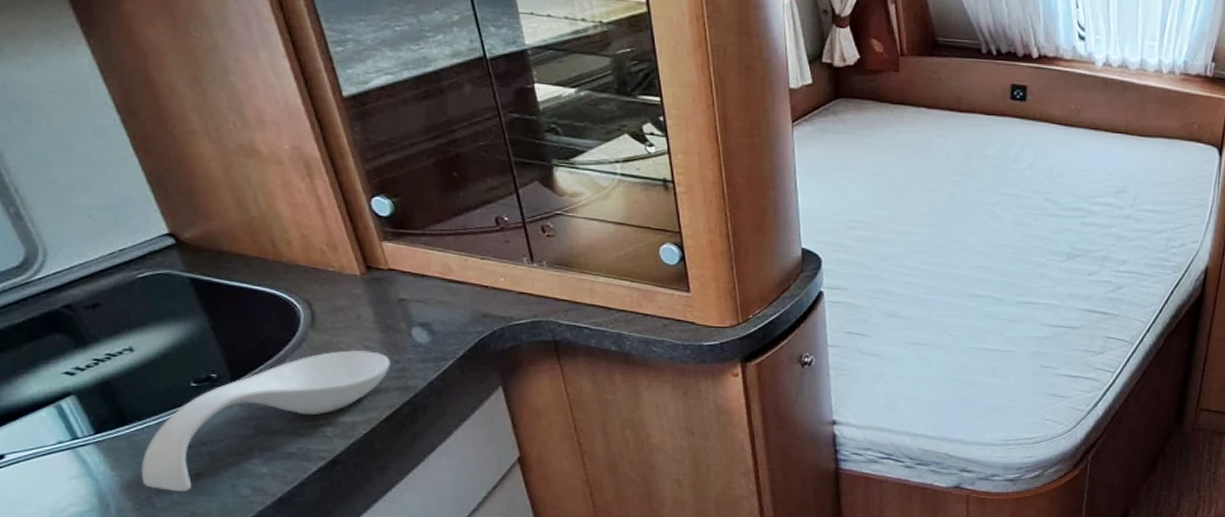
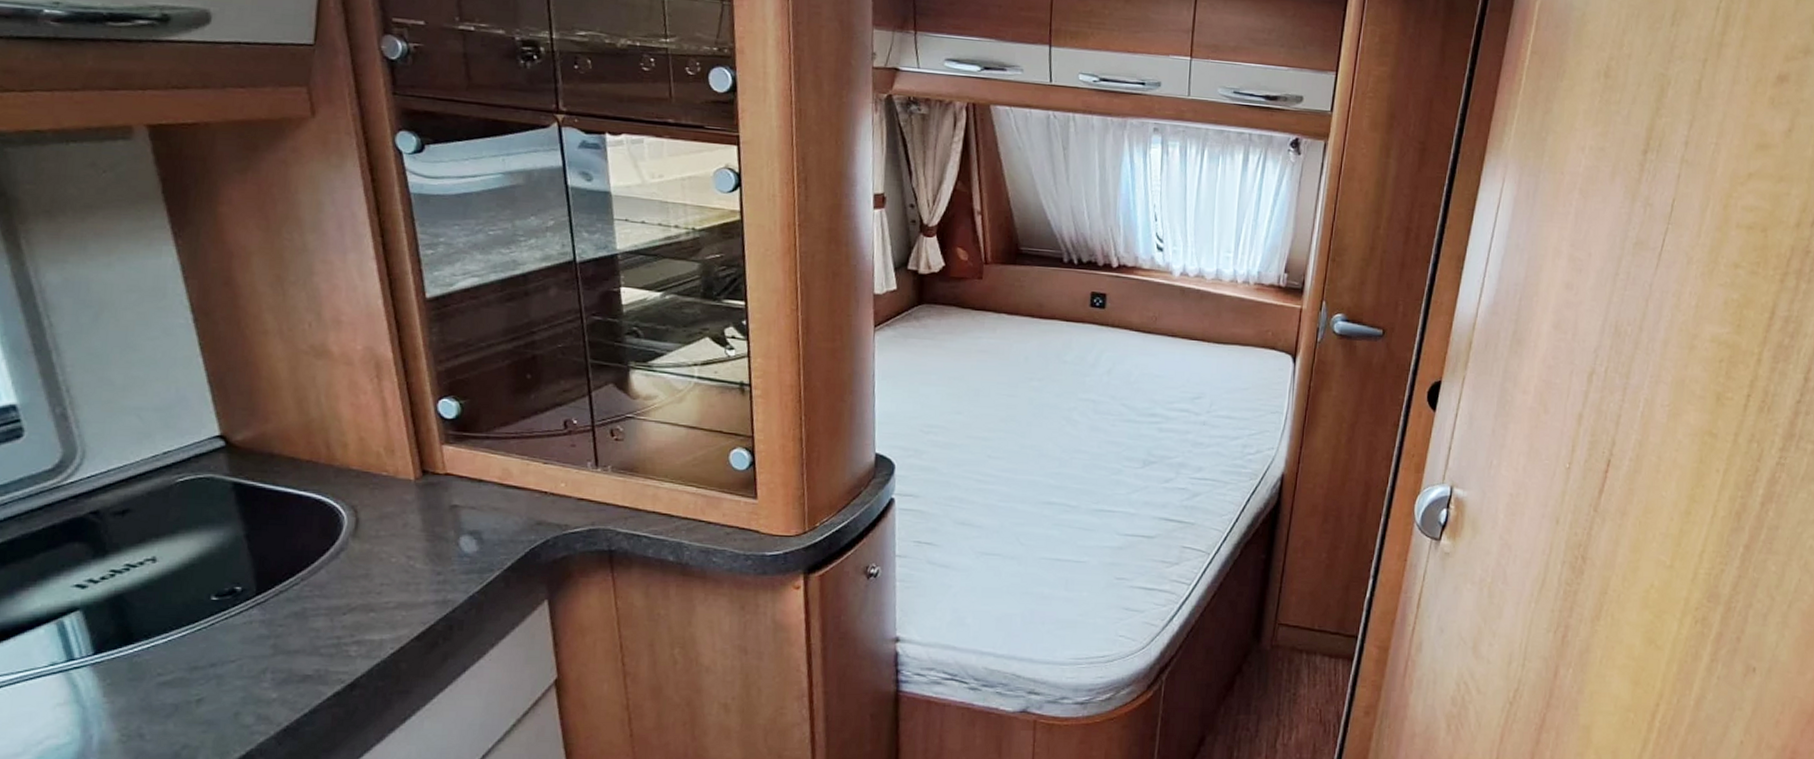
spoon rest: present [140,350,390,491] -> none [135,561,432,720]

